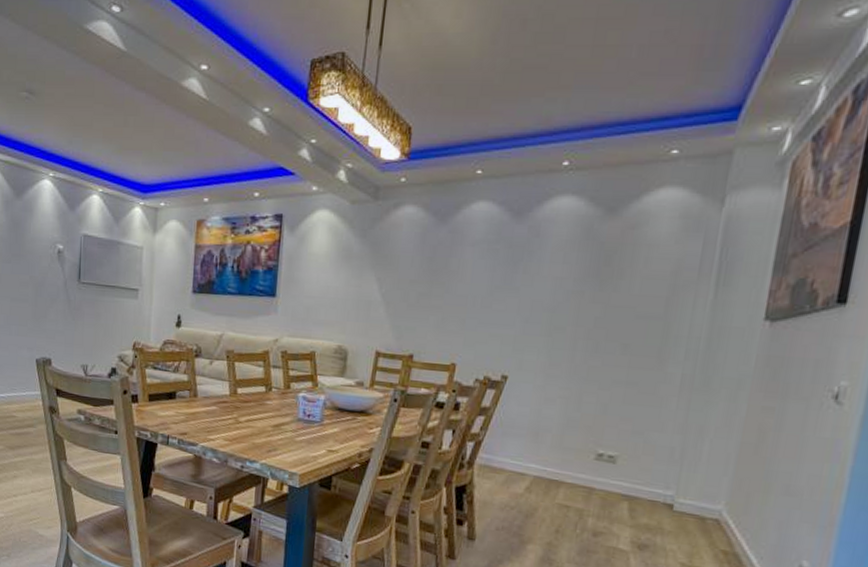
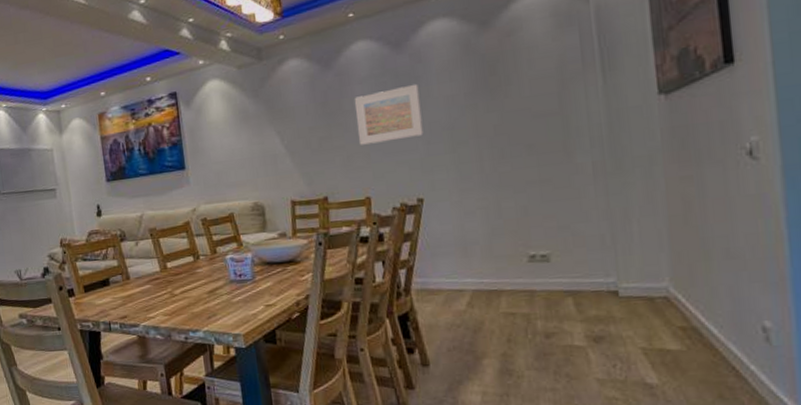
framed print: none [458,258,530,313] -> present [355,83,424,145]

